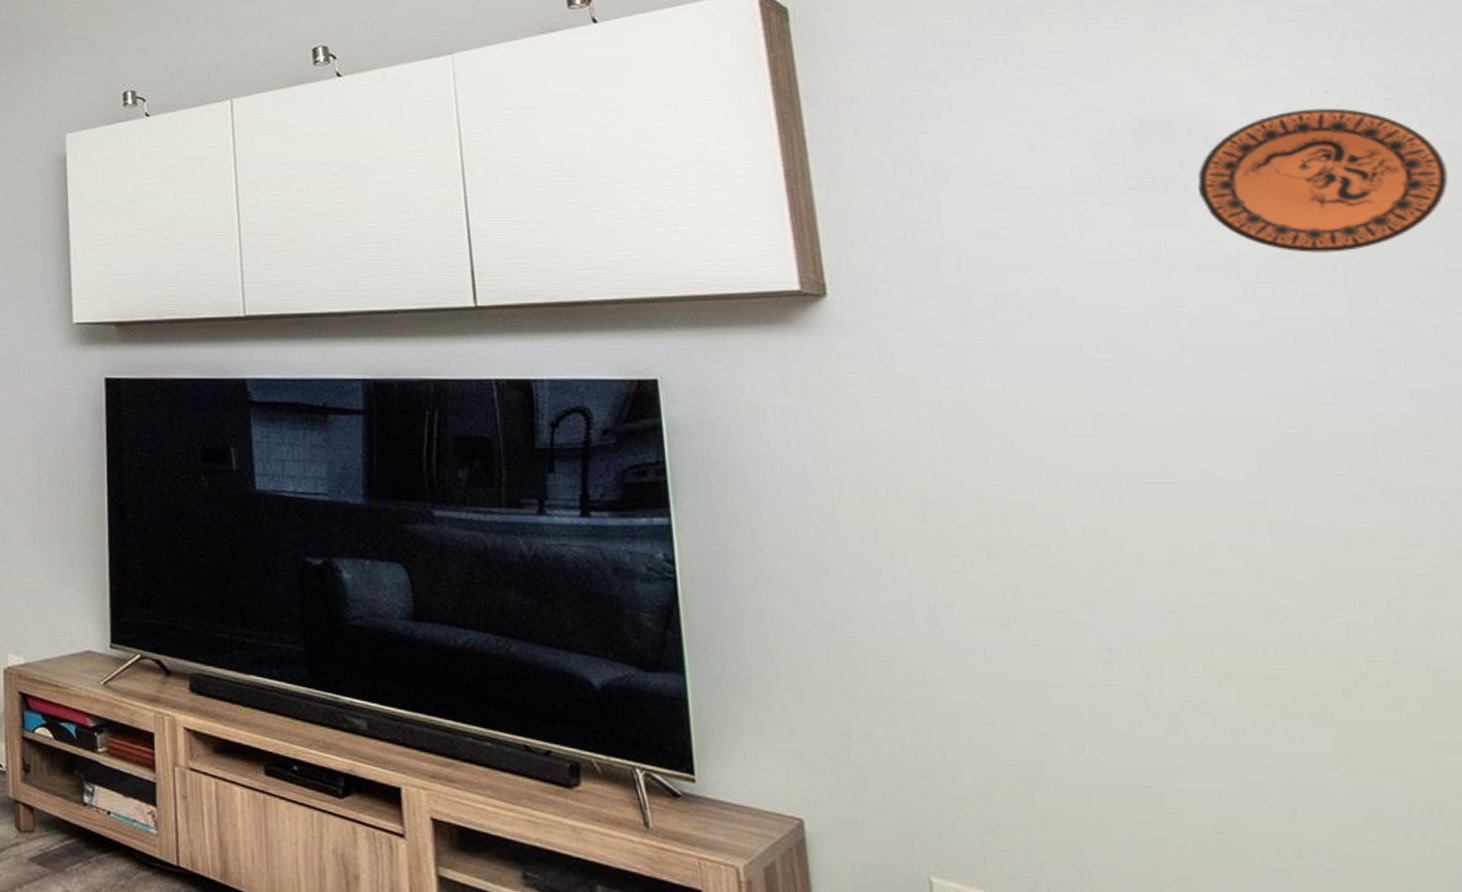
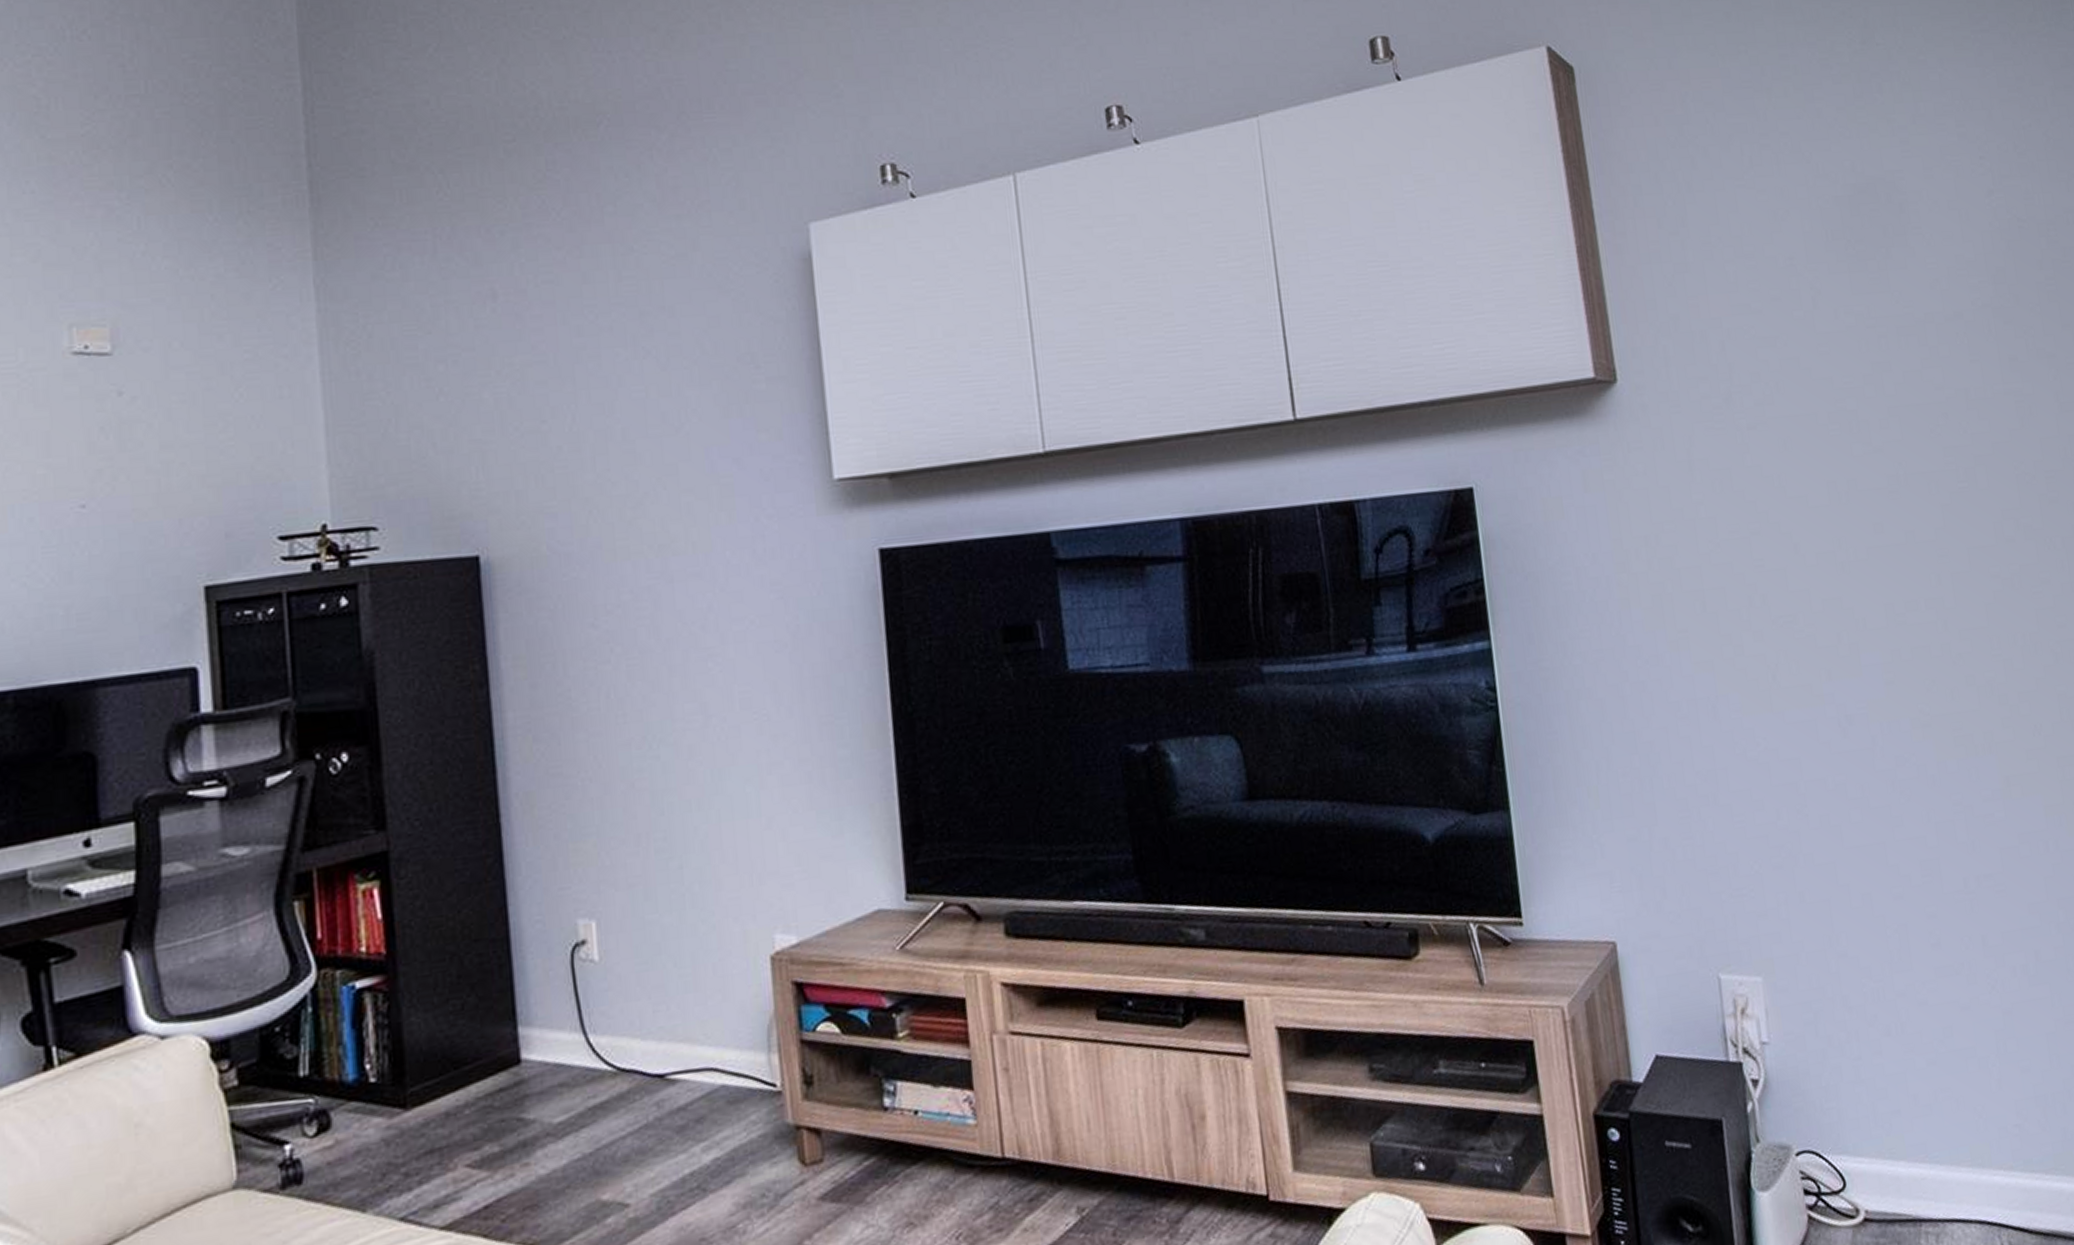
decorative plate: present [1197,108,1449,253] -> none [1896,173,2060,313]

